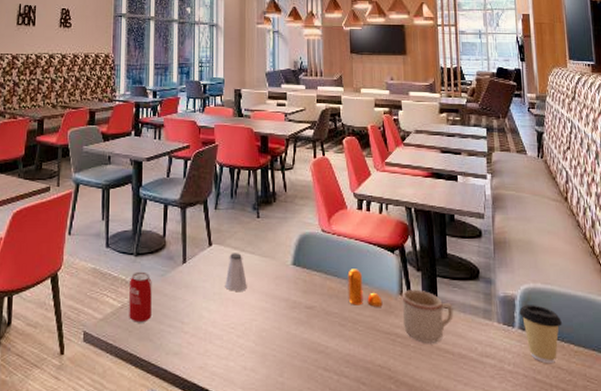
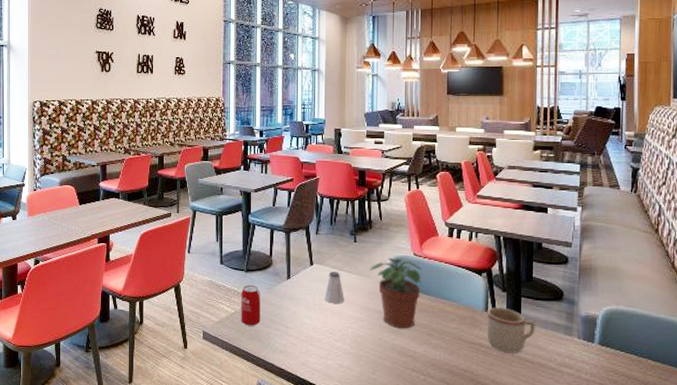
potted plant: none [274,235,331,319] -> present [369,257,421,329]
pepper shaker: present [347,269,383,307] -> none [436,288,469,321]
coffee cup: present [519,305,562,363] -> none [600,324,641,375]

